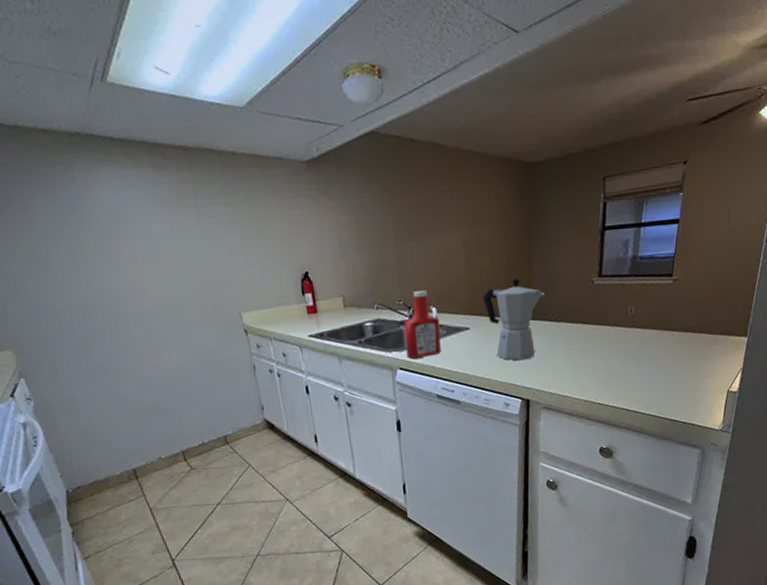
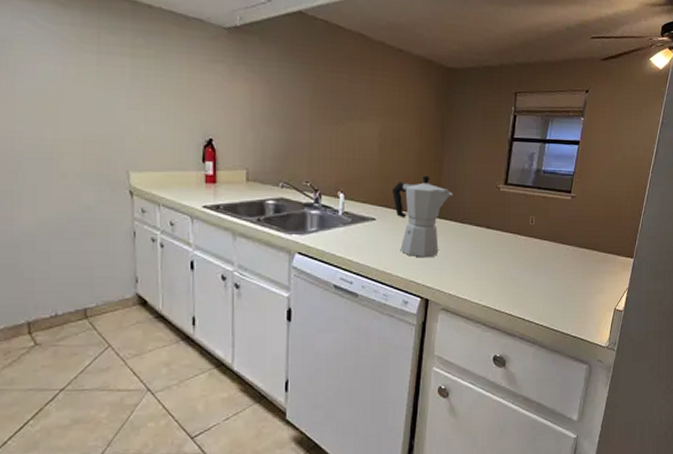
ketchup bottle: present [403,290,441,359] -> none [307,175,346,244]

